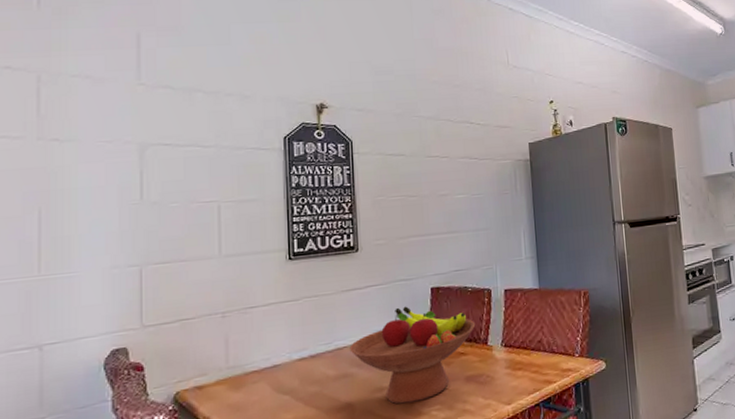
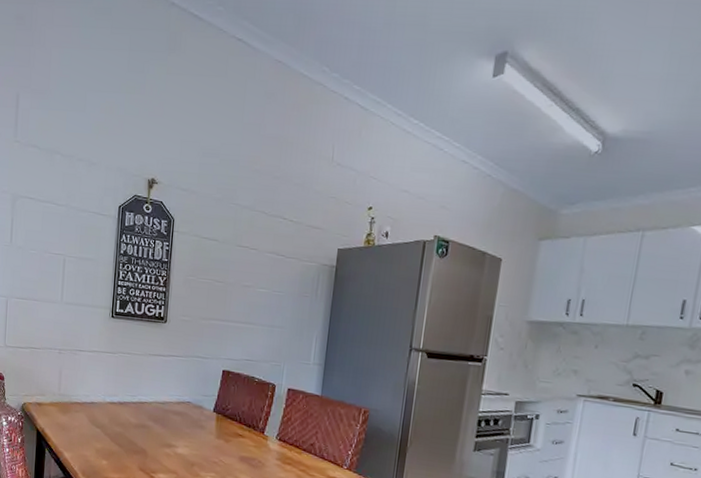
fruit bowl: present [349,306,476,405] -> none [149,380,257,466]

